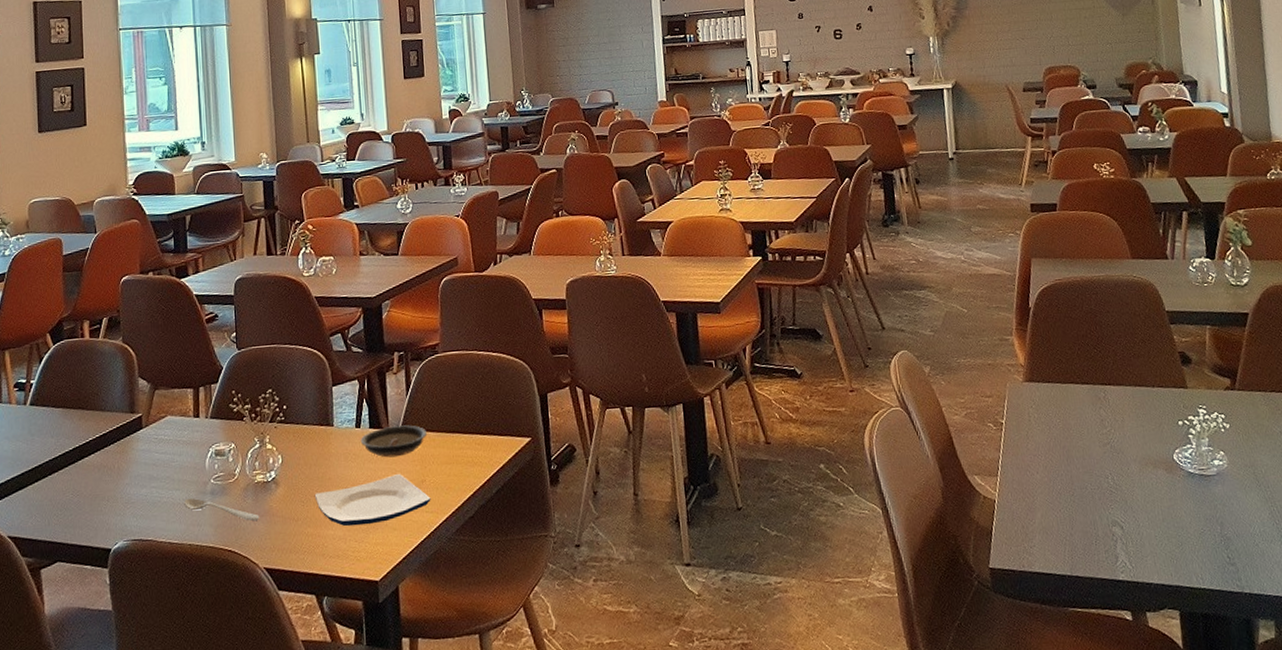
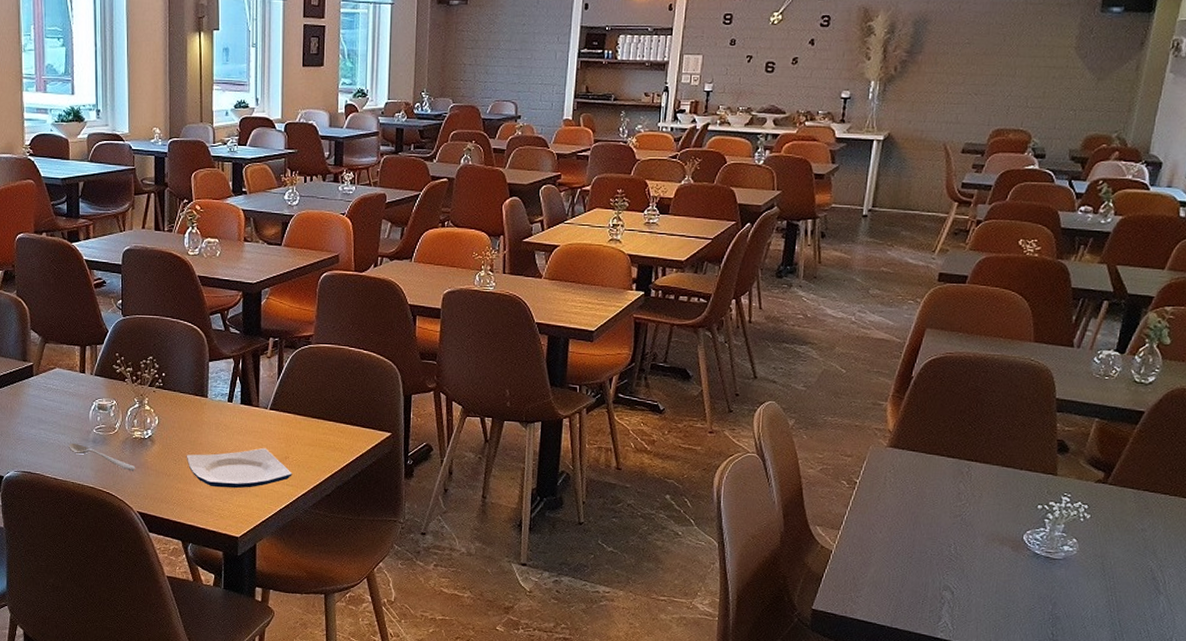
saucer: present [360,425,427,458] -> none [231,405,294,433]

